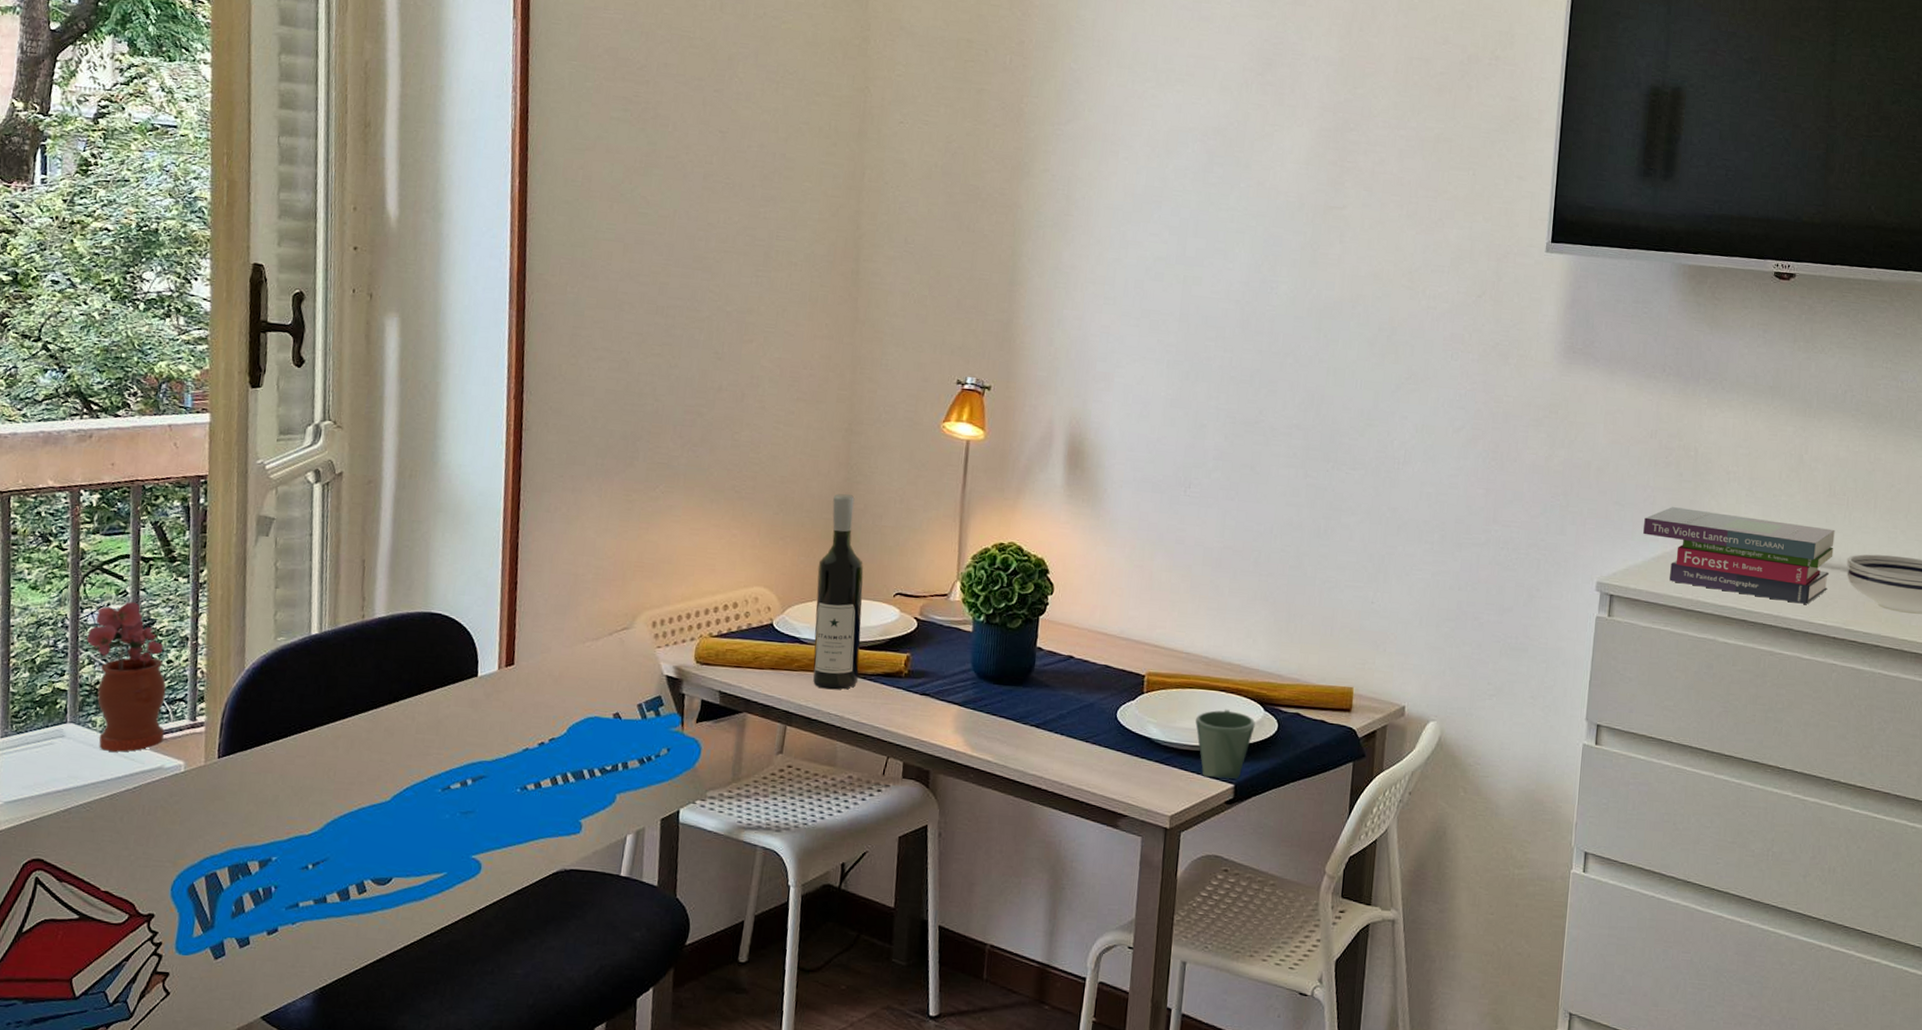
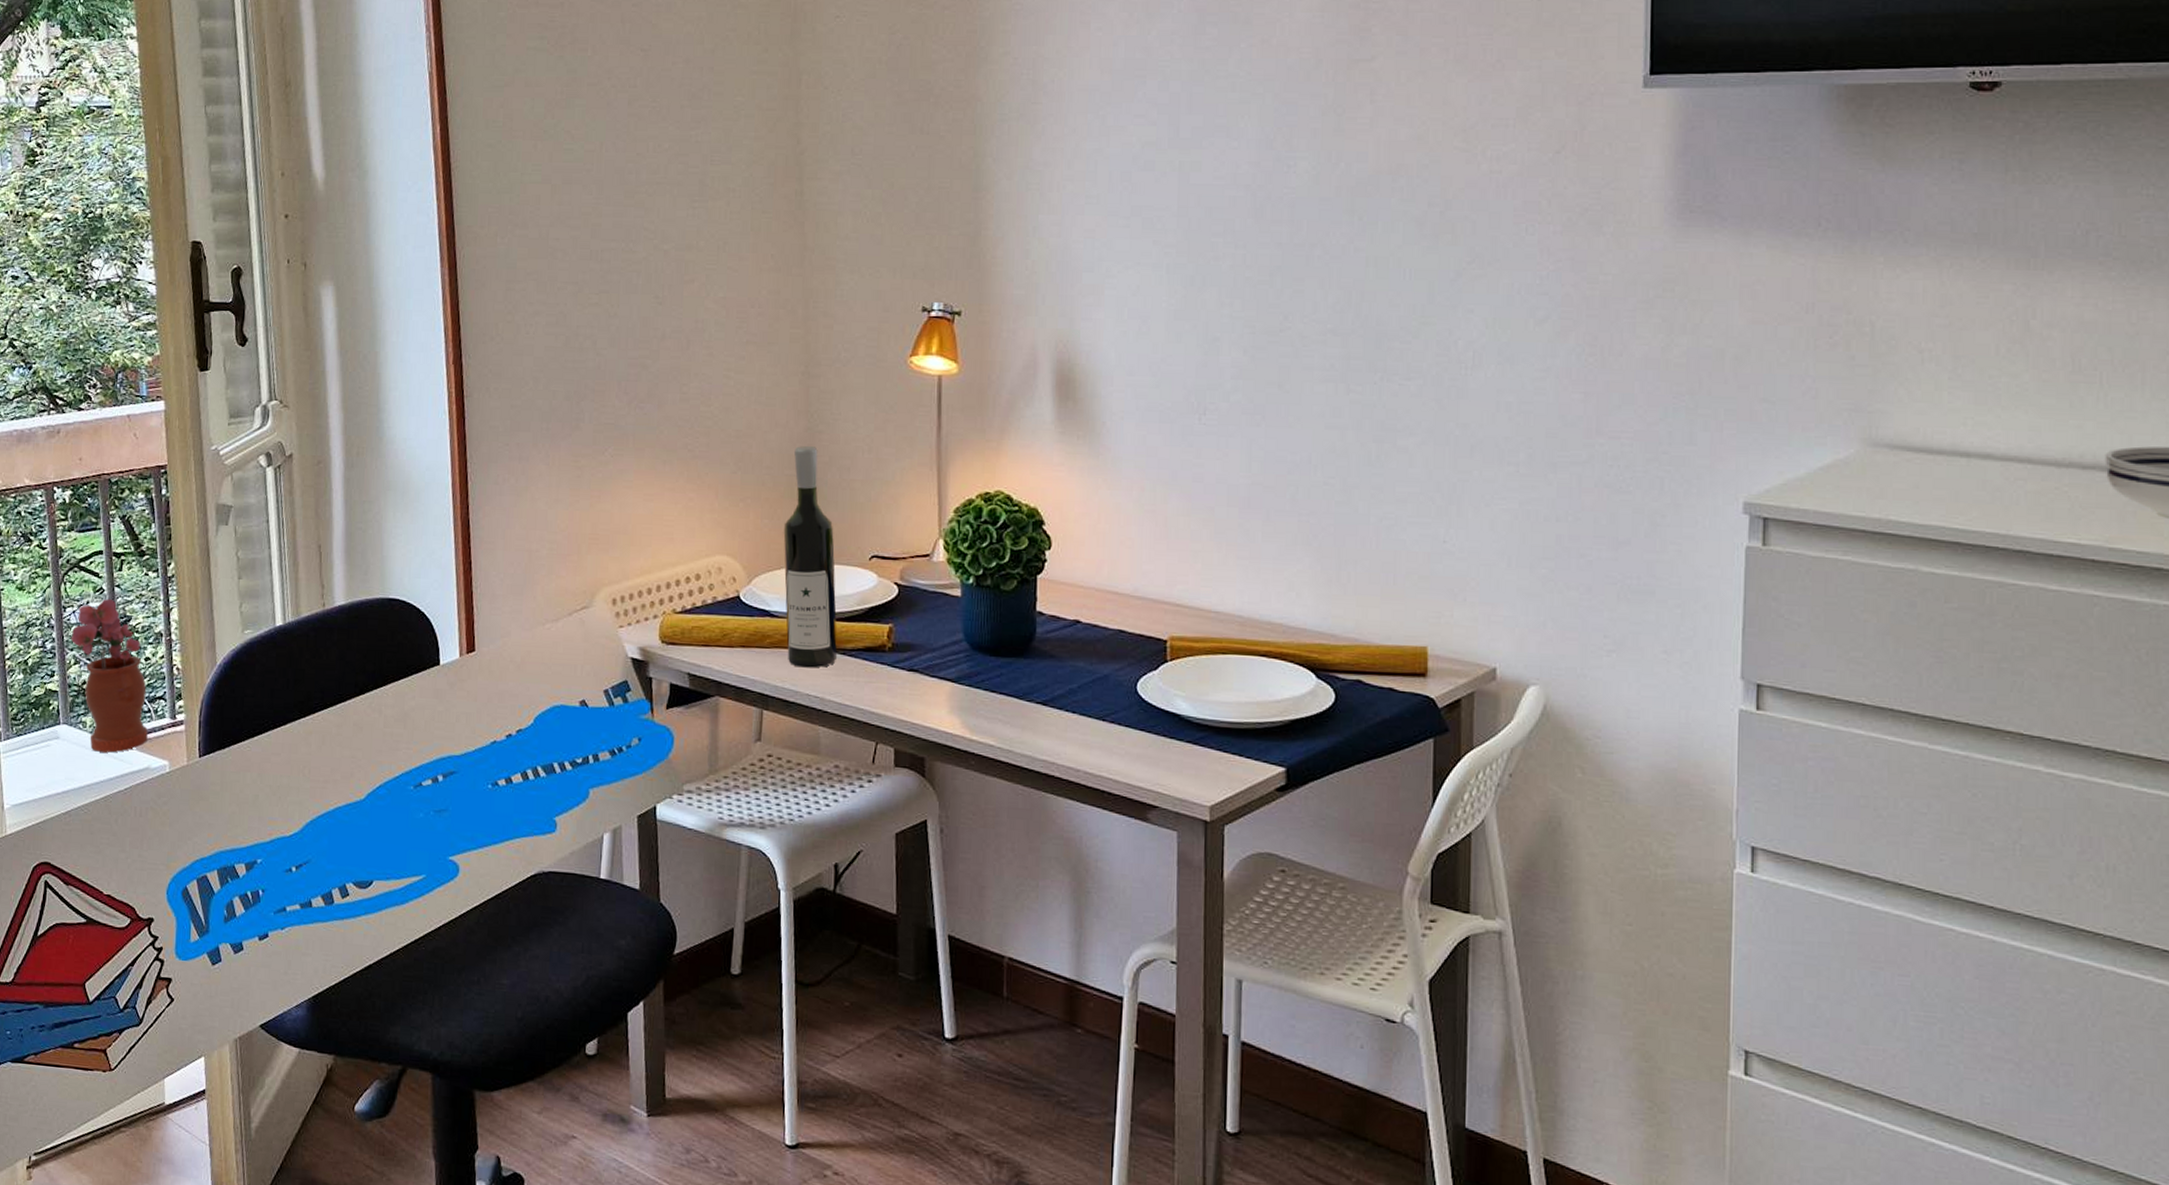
mug: present [1195,709,1255,779] -> none [1231,677,1306,761]
books: present [1643,507,1835,604] -> none [1804,400,2085,518]

